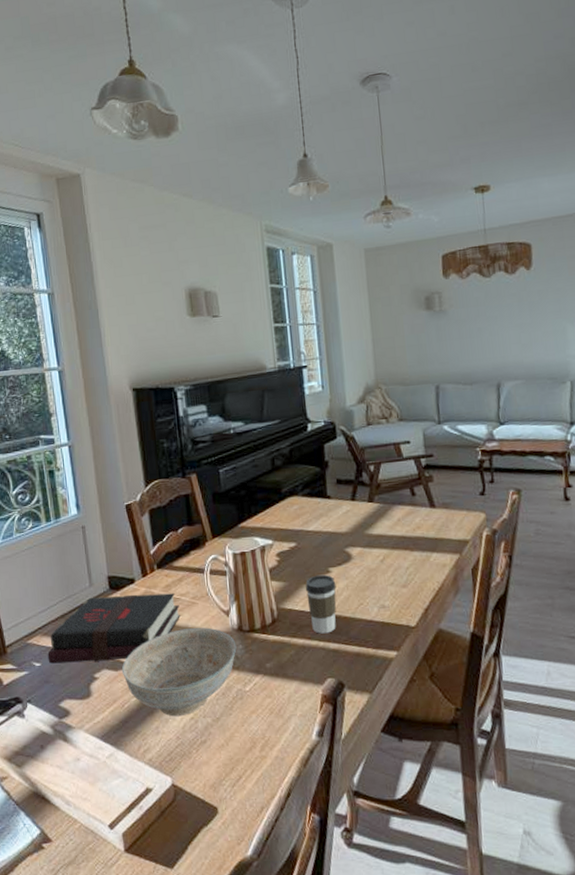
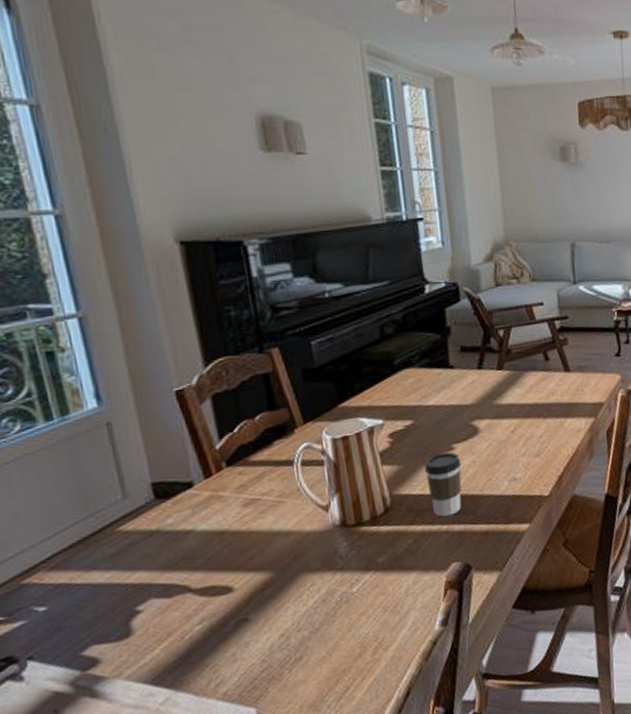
hardback book: present [48,593,180,664] -> none [58,493,262,605]
decorative bowl: present [122,627,237,717] -> none [179,528,340,639]

